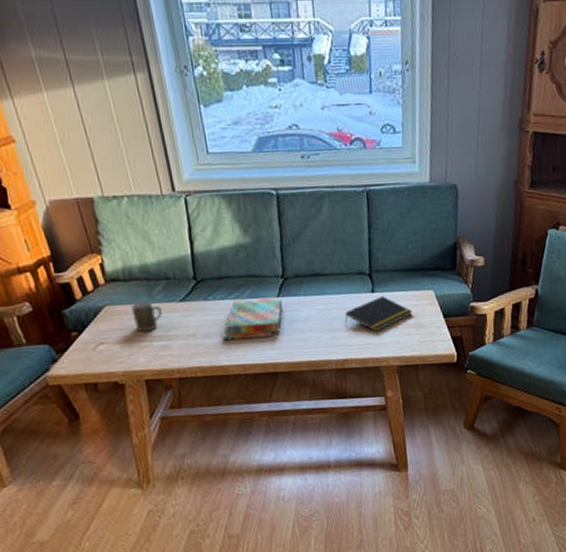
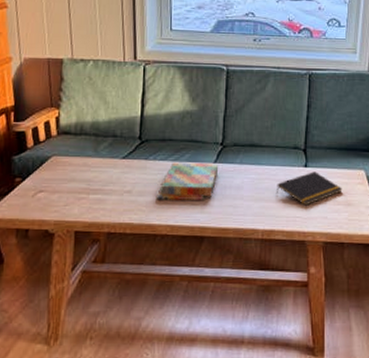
mug: present [130,301,162,332] -> none [75,155,104,184]

